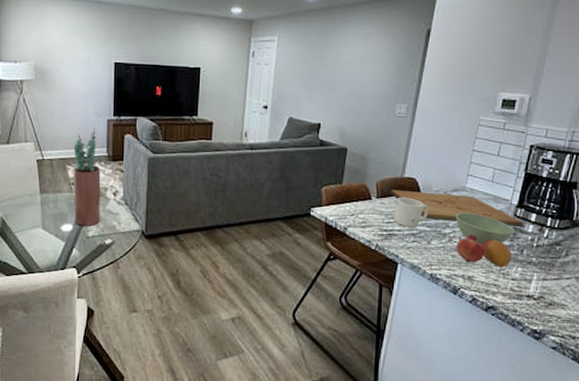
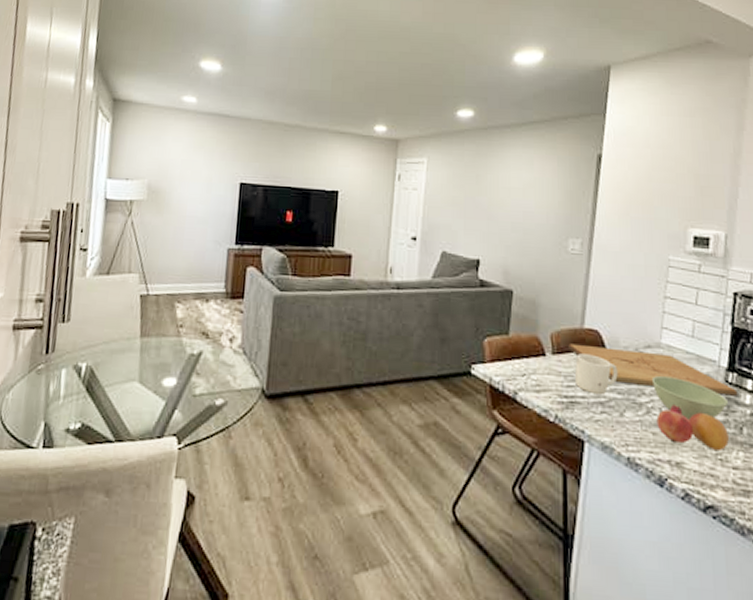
vase: present [73,127,101,227] -> none [180,257,216,383]

